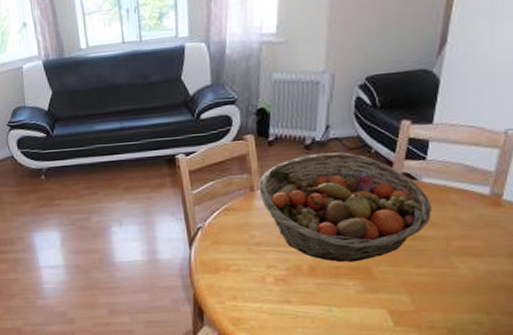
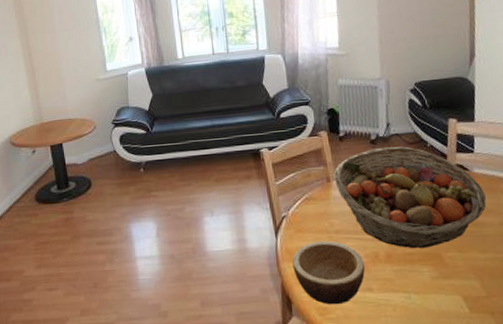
bowl: none [206,252,286,316] -> present [292,240,366,305]

